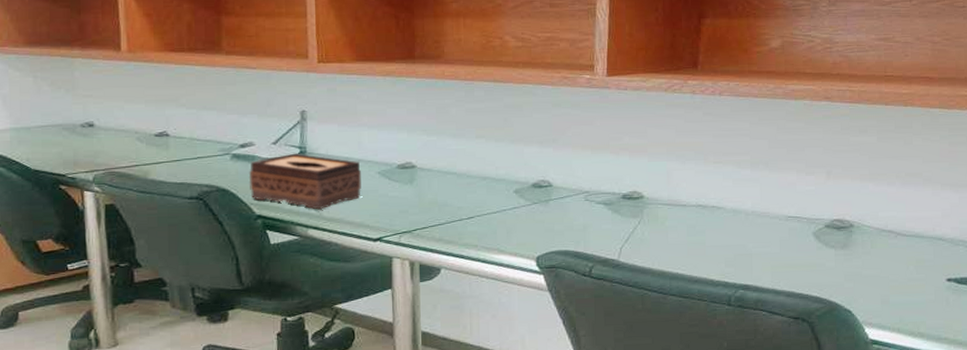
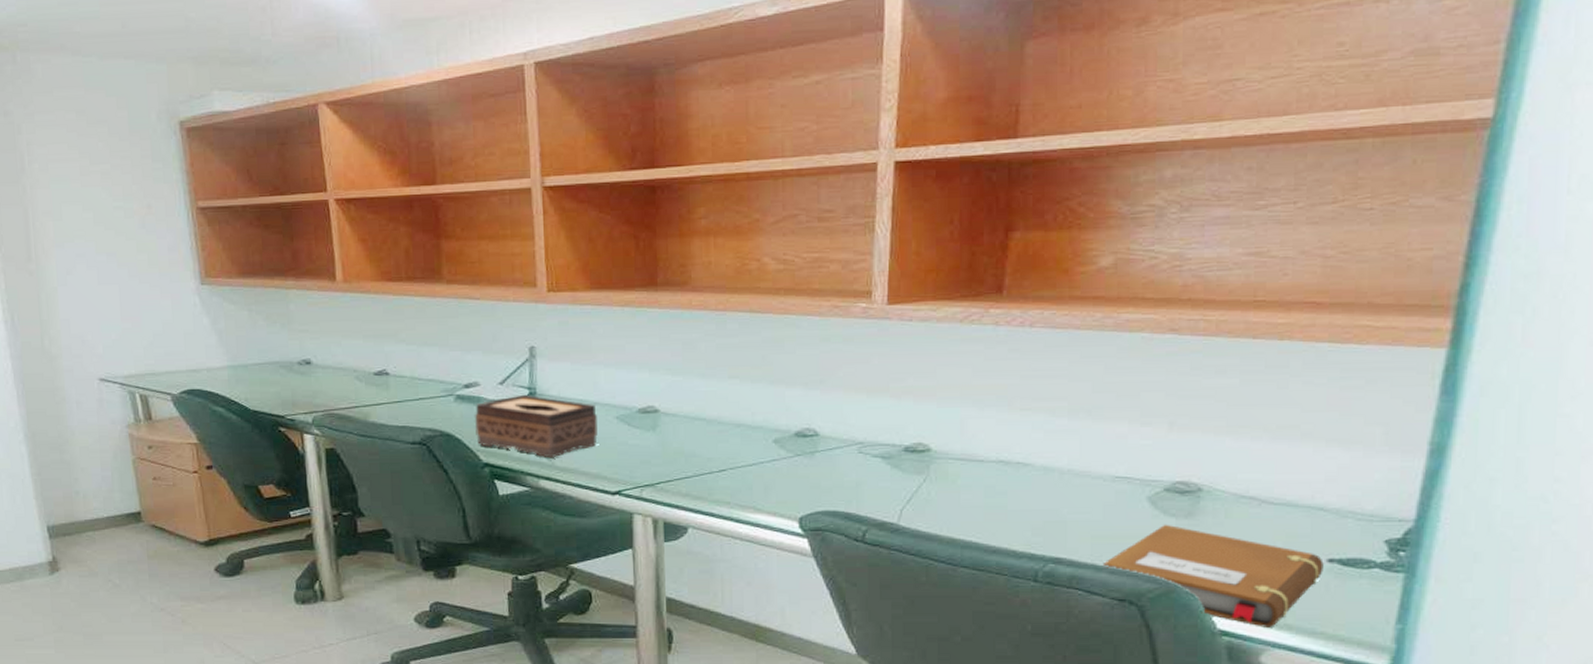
notebook: none [781,254,944,336] -> present [1102,524,1324,627]

